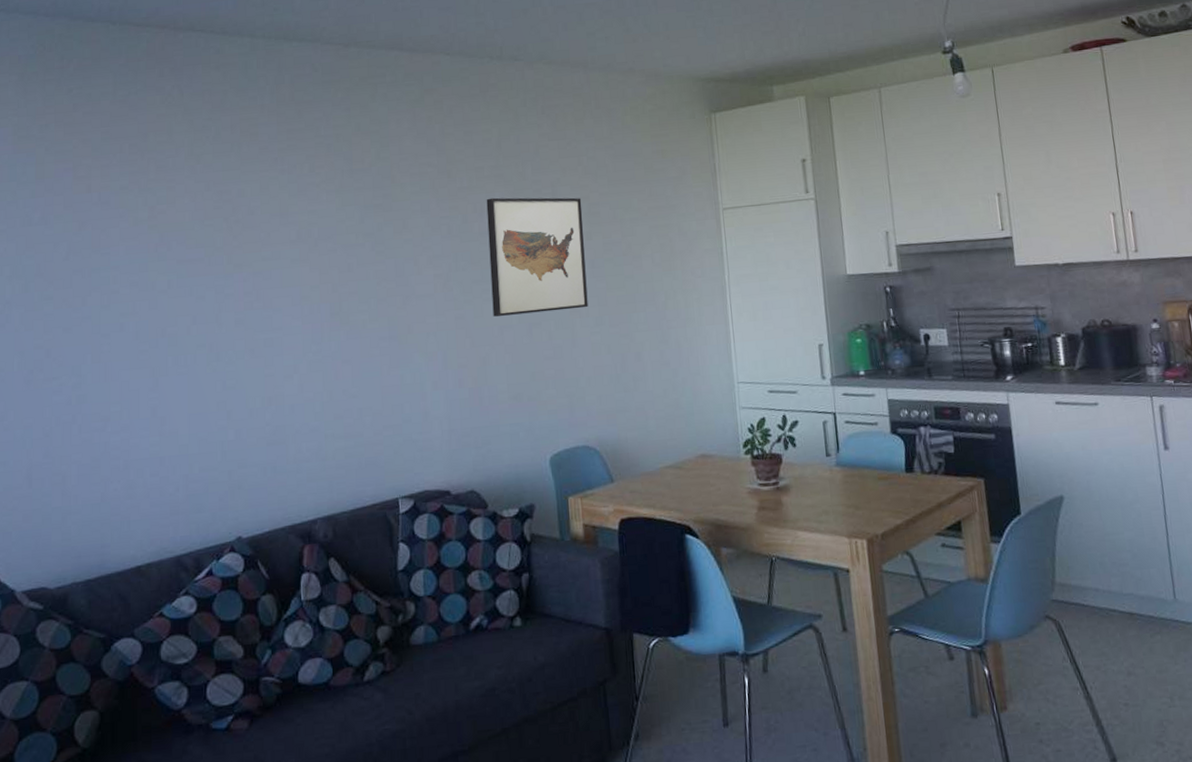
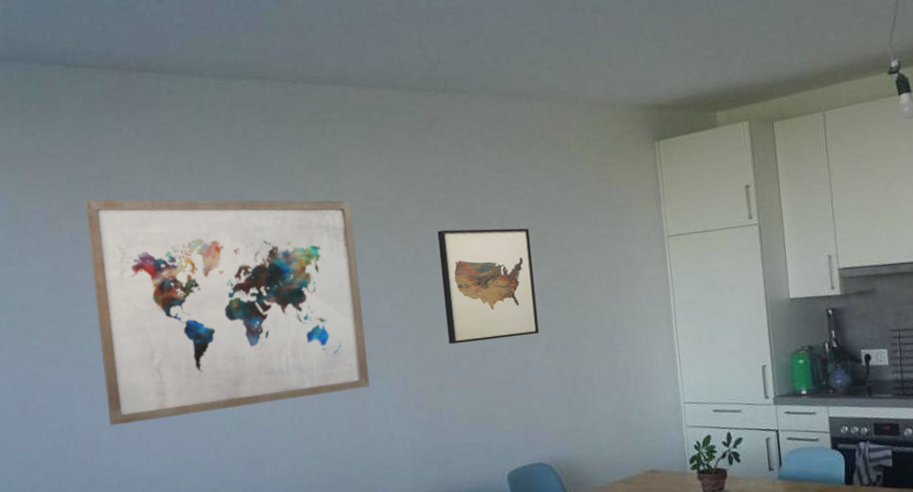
wall art: none [118,159,408,400] -> present [85,199,370,426]

